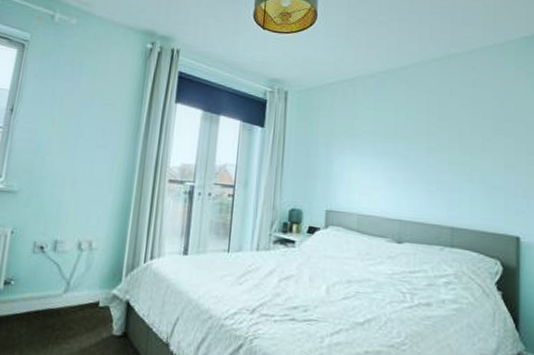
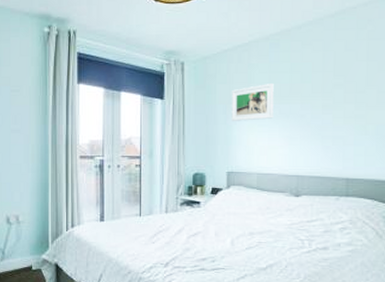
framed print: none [333,121,378,158] -> present [231,84,274,121]

